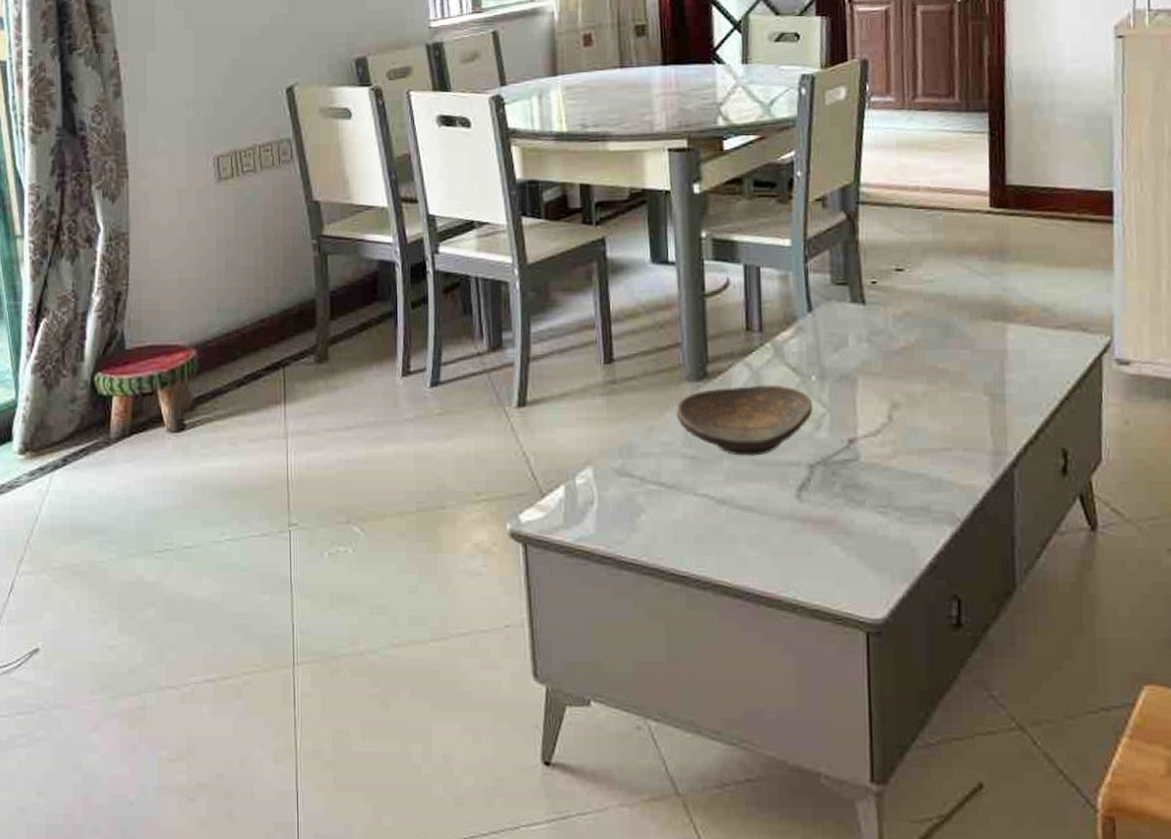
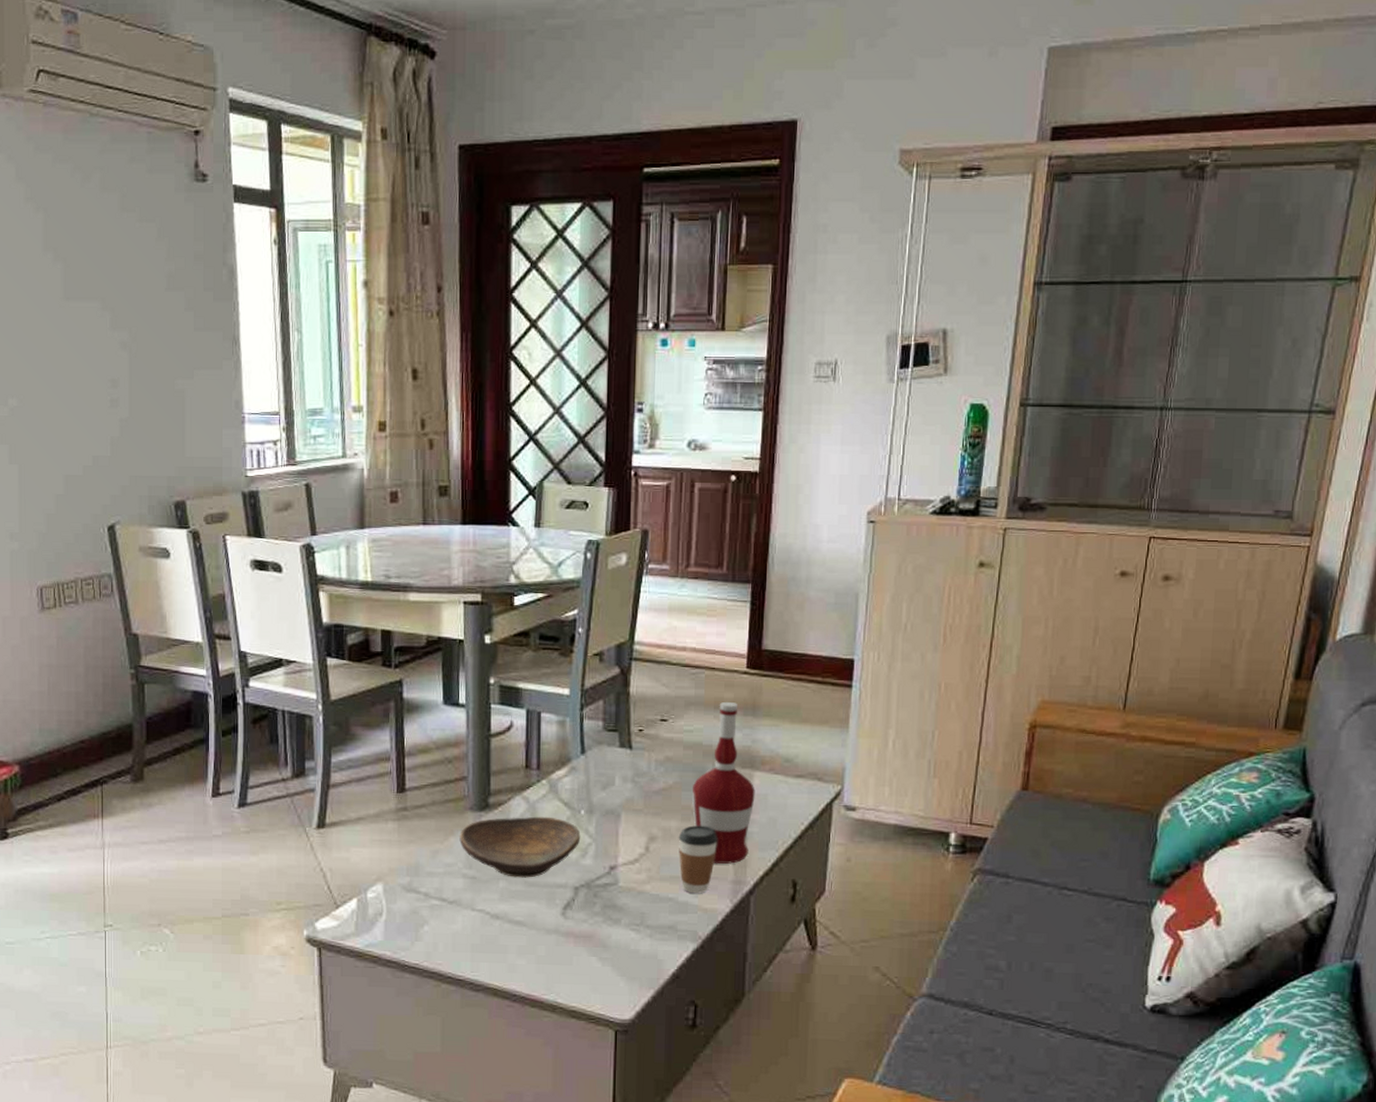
coffee cup: none [925,389,972,468] -> present [678,825,718,894]
alcohol: none [937,245,1011,432] -> present [691,701,755,864]

